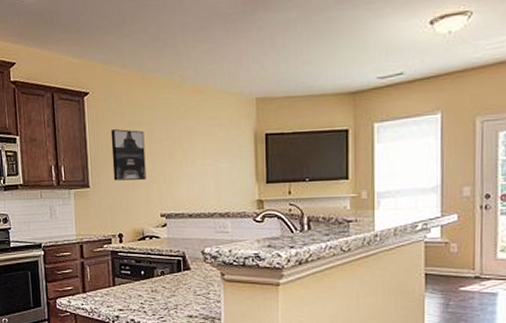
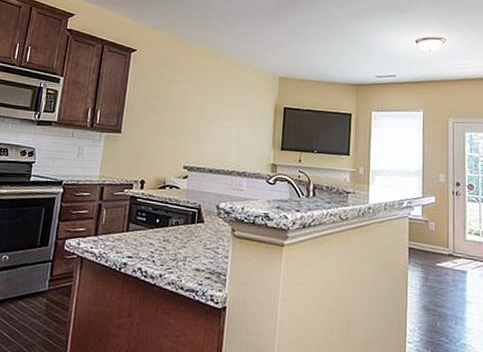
wall art: present [110,129,146,181] -> none [145,84,180,134]

